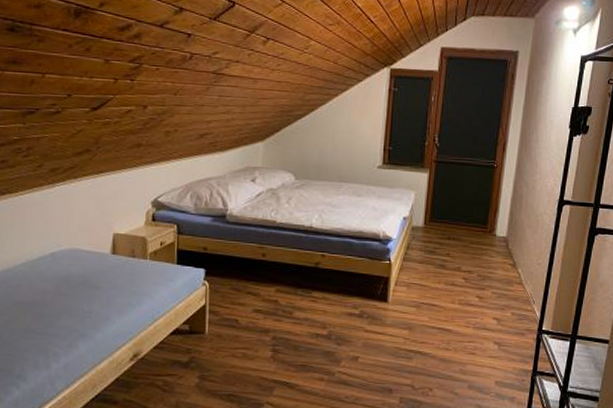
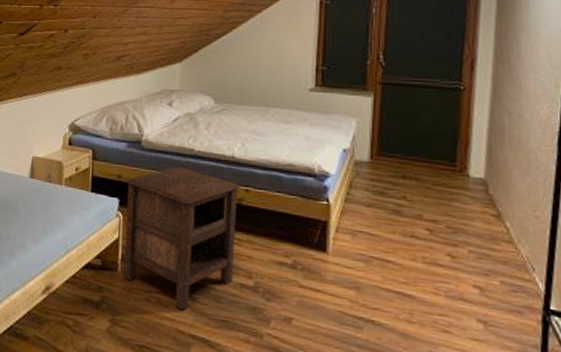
nightstand: none [210,237,317,361] -> present [123,166,241,311]

